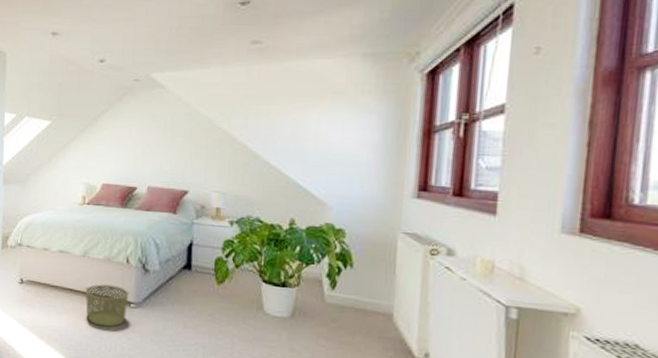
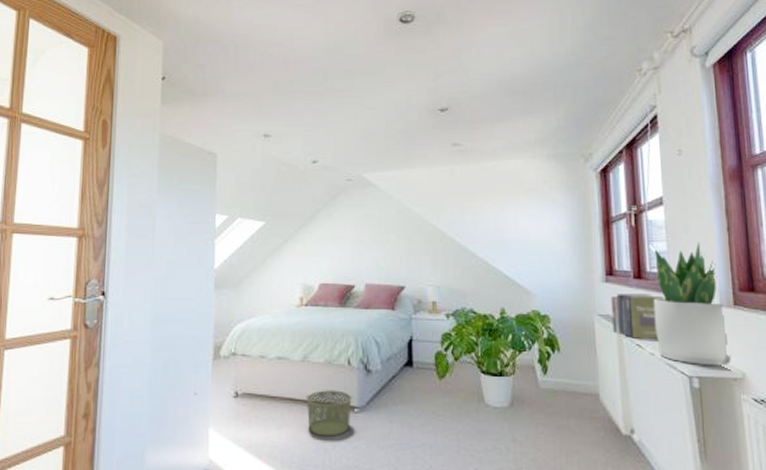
books: none [418,211,489,263] -> present [611,294,664,339]
planter: none [471,158,569,299] -> present [649,242,731,366]

